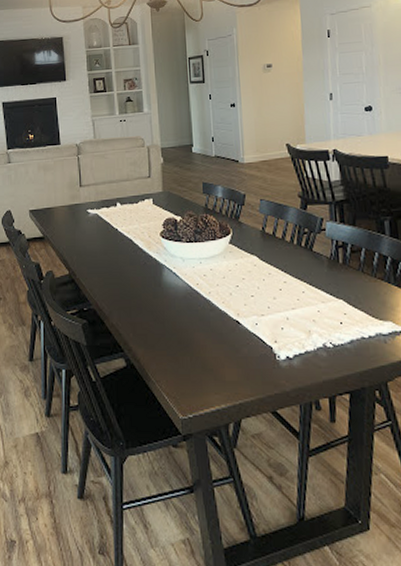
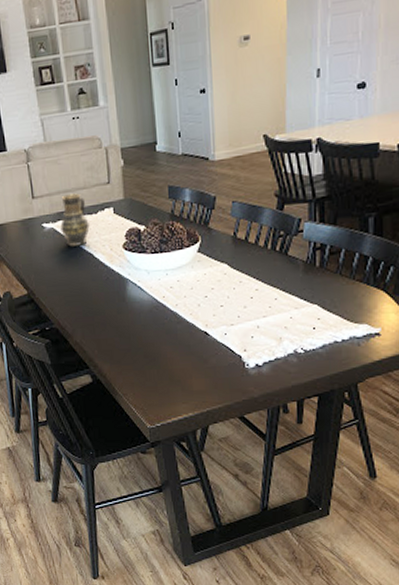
vase: none [104,184,130,232] -> present [60,193,90,247]

